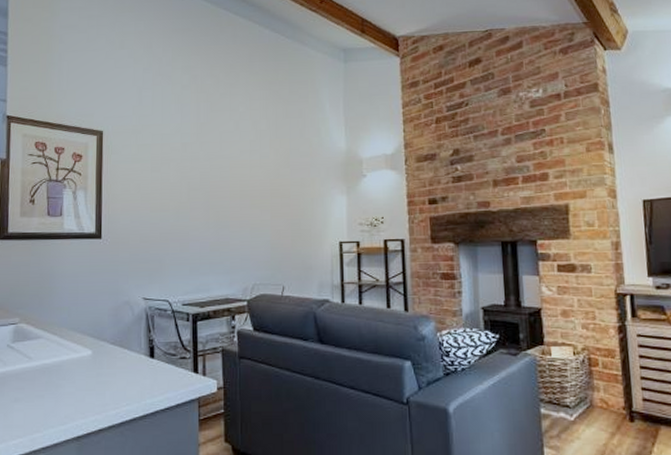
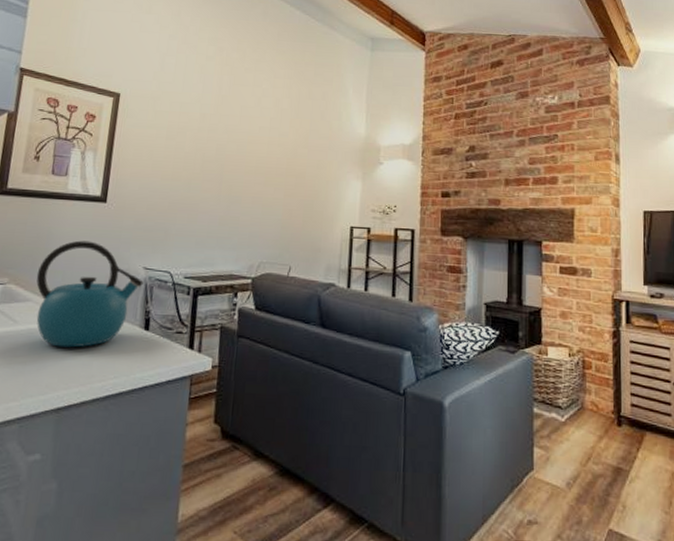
kettle: none [44,276,144,379] -> present [36,240,144,348]

